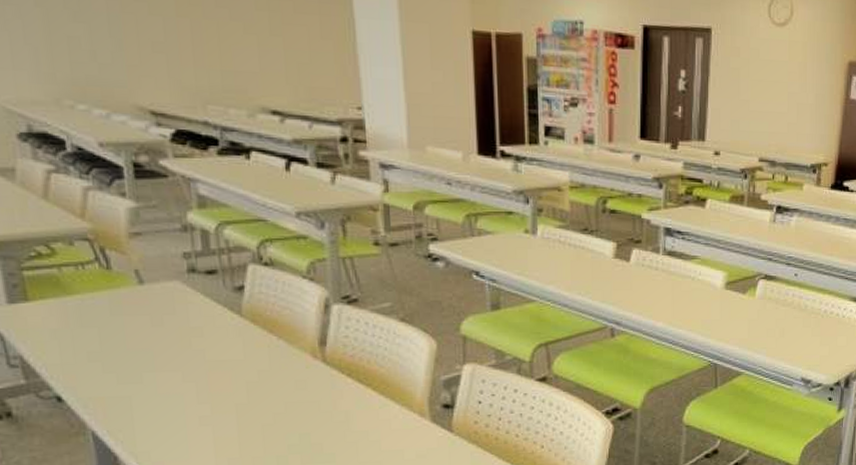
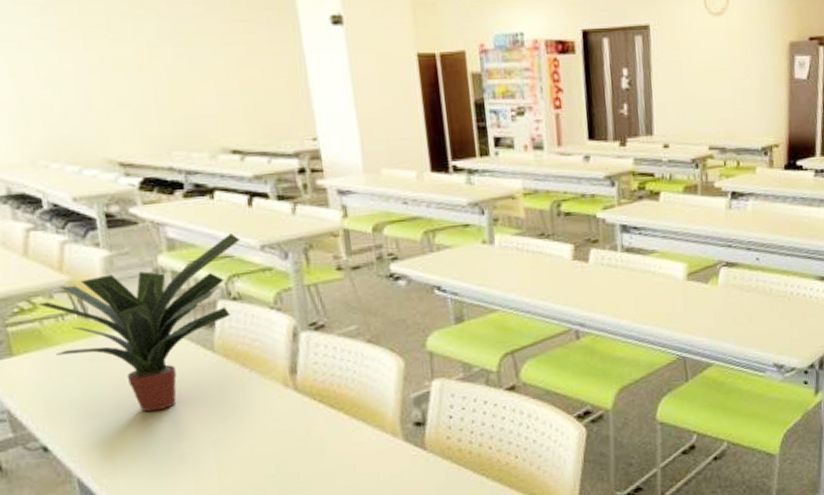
potted plant: none [56,197,276,371] -> present [37,233,241,412]

